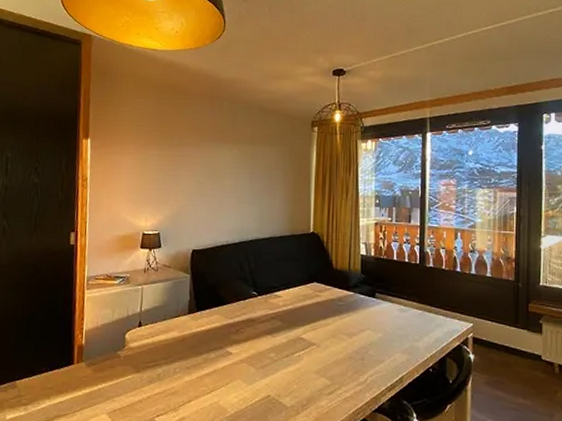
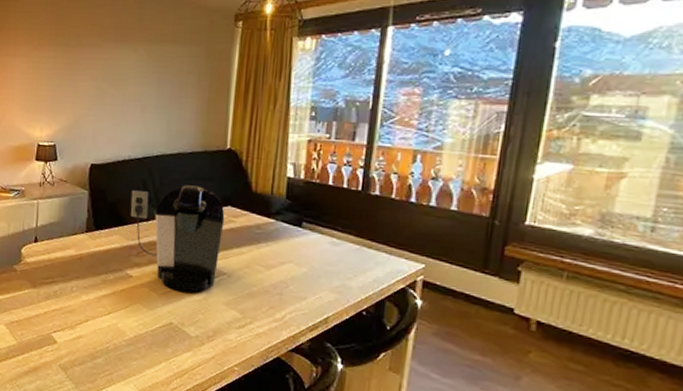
coffee maker: none [229,265,312,364] -> present [130,185,225,293]

